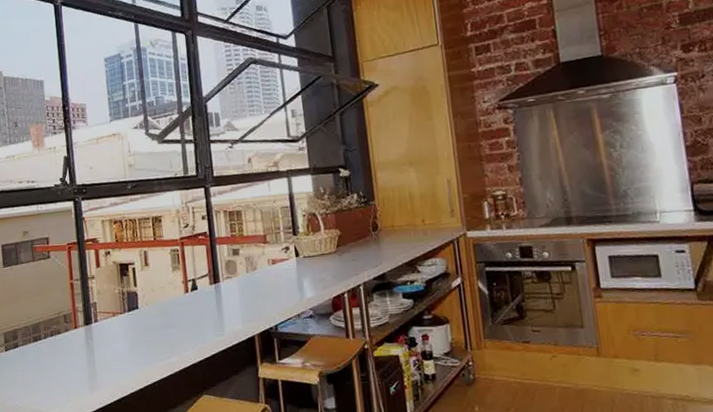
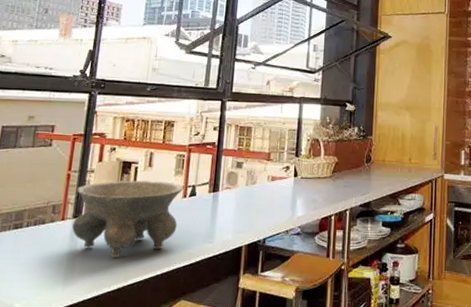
bowl: none [82,279,185,359] -> present [72,180,184,257]

